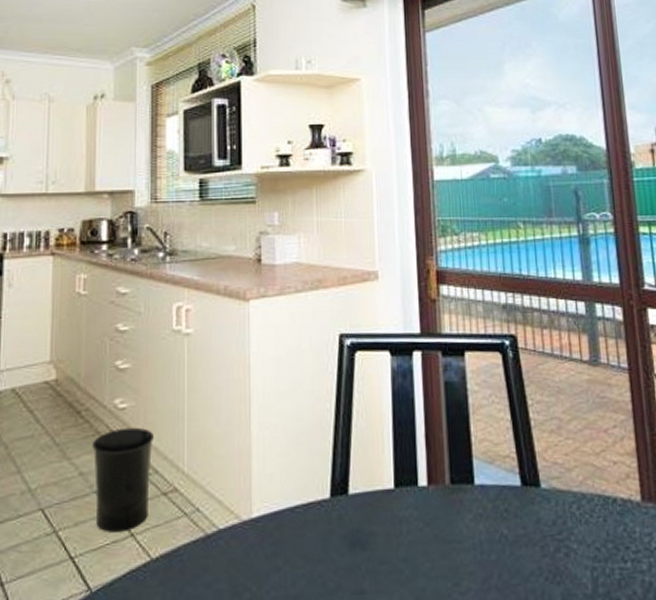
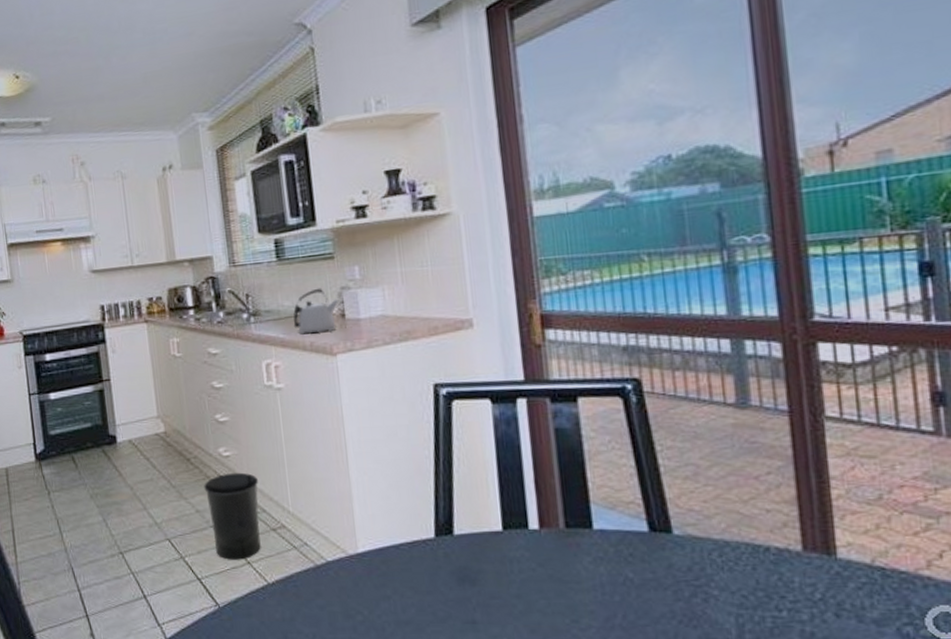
kettle: none [209,231,257,278] -> present [293,288,340,335]

